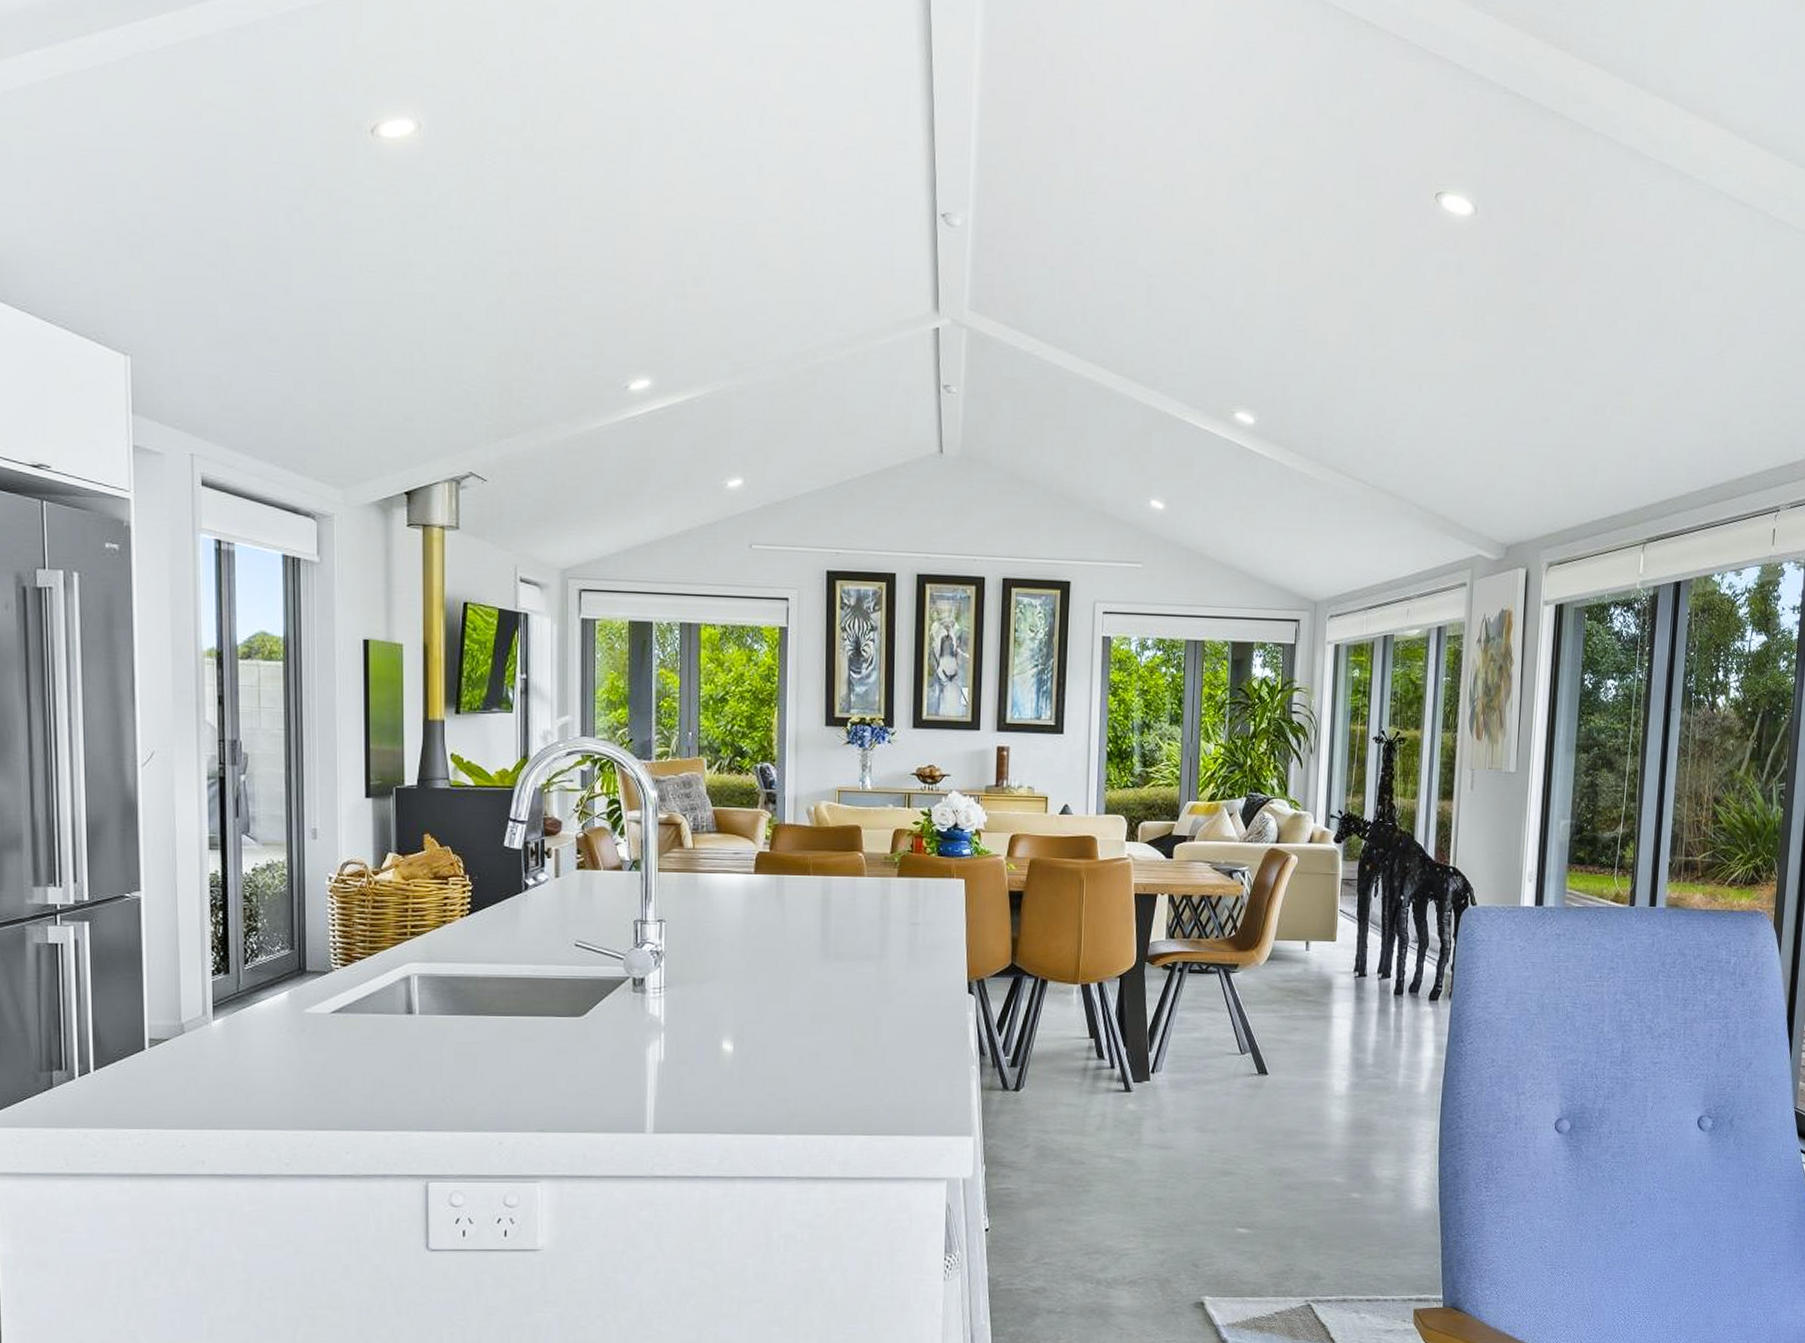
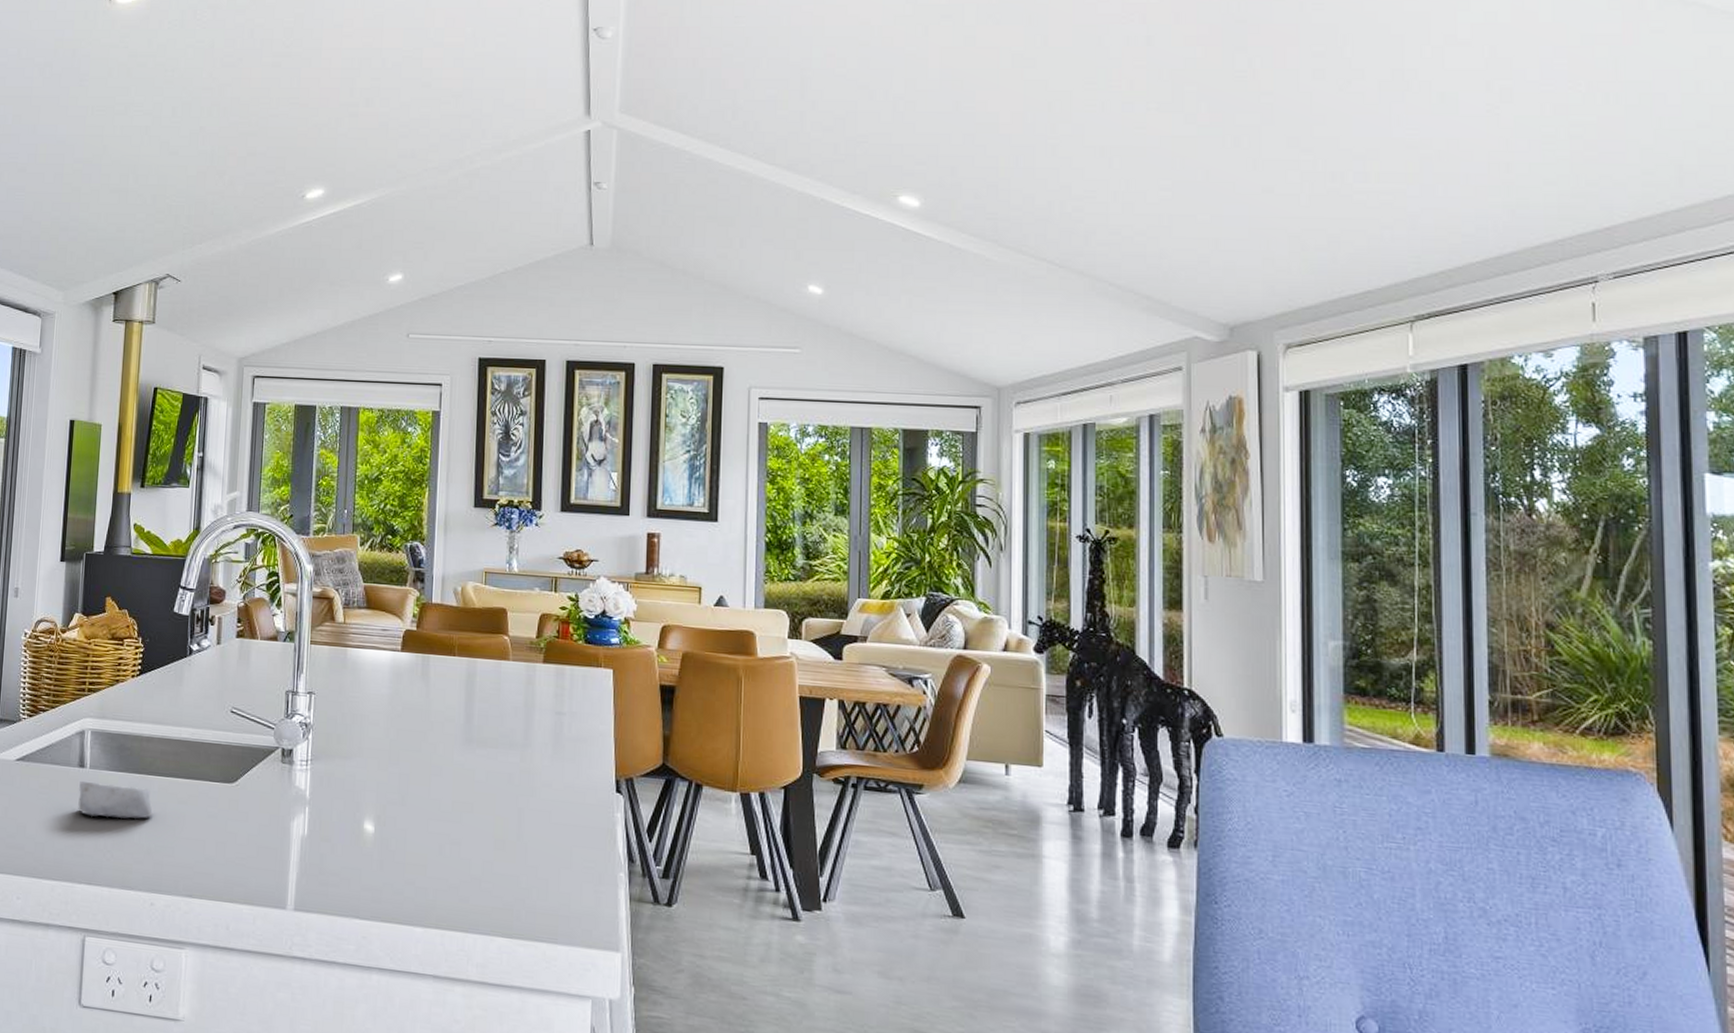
soap bar: none [409,1027,495,1063] -> present [78,780,153,819]

